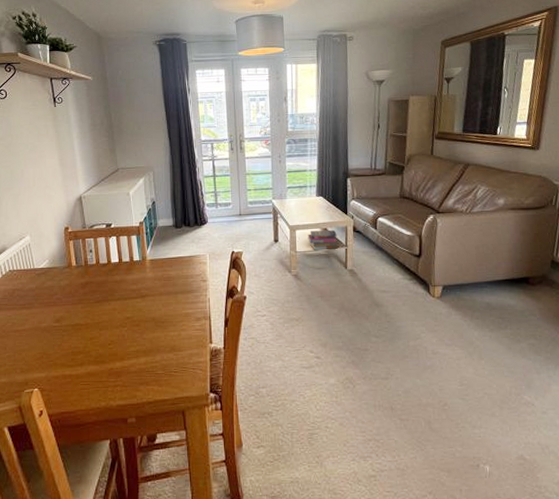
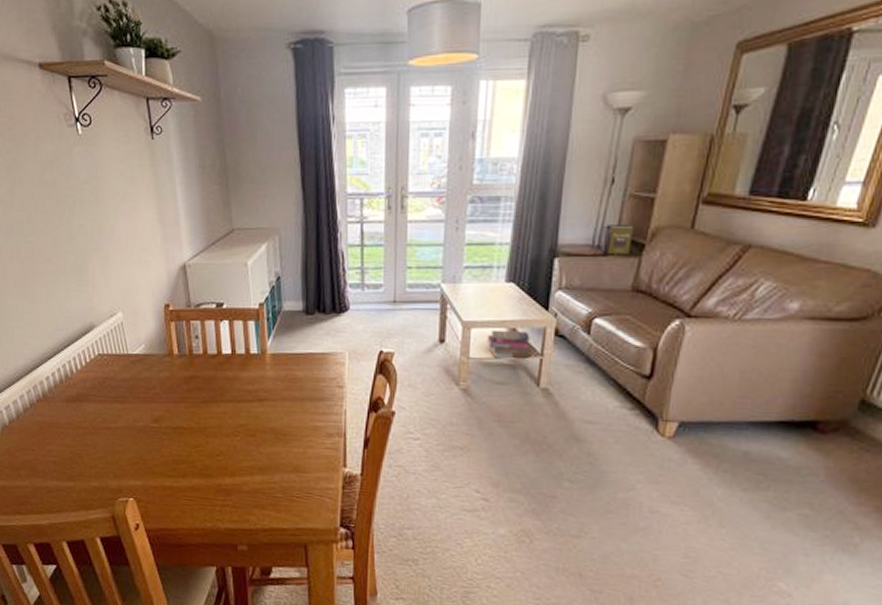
books: none [376,154,396,175] -> present [601,225,634,255]

